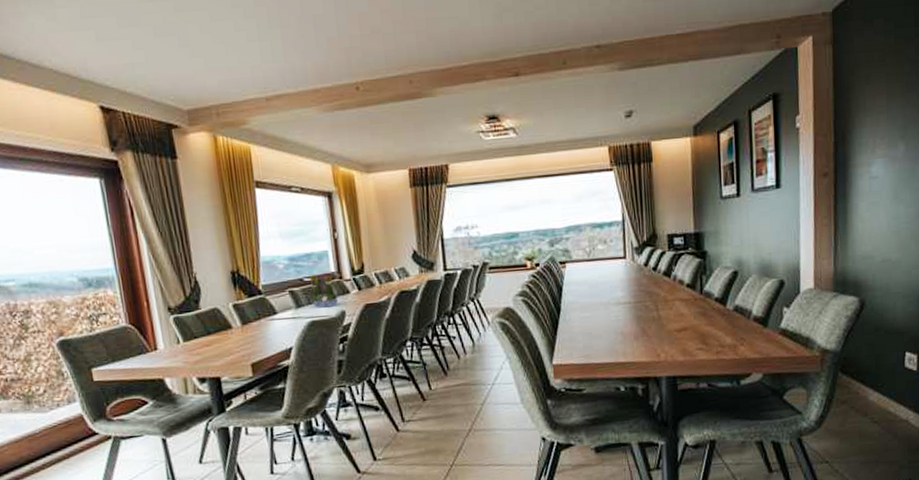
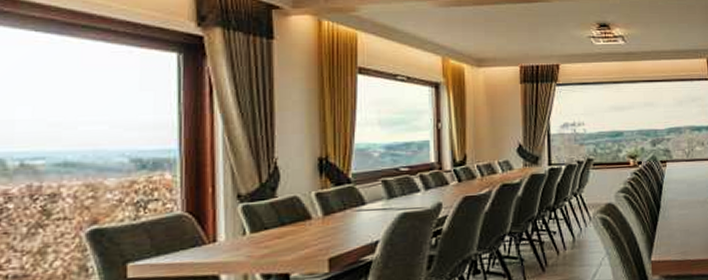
flower arrangement: present [309,275,338,308] -> none [406,164,437,199]

